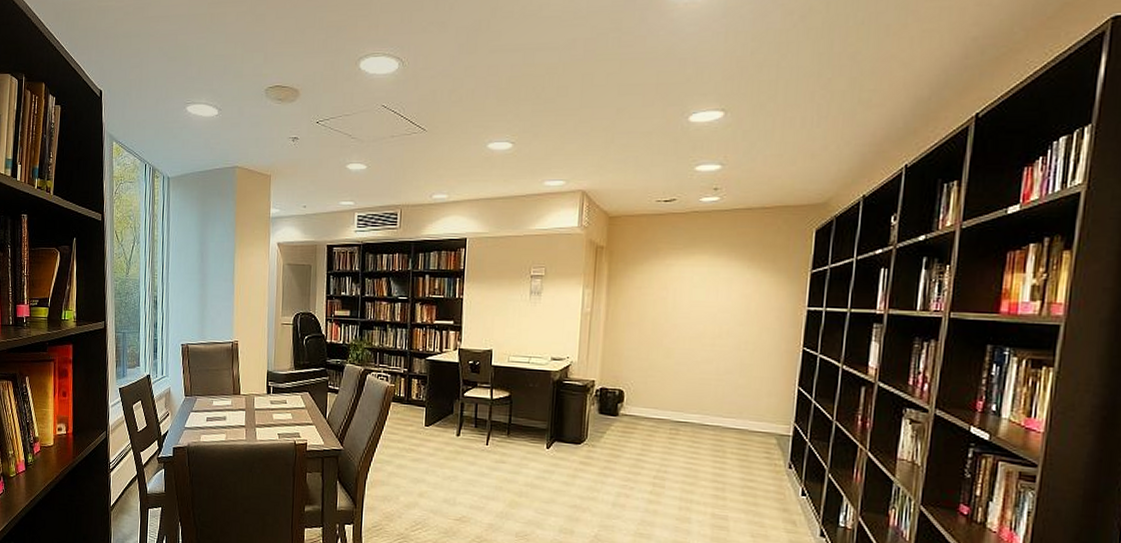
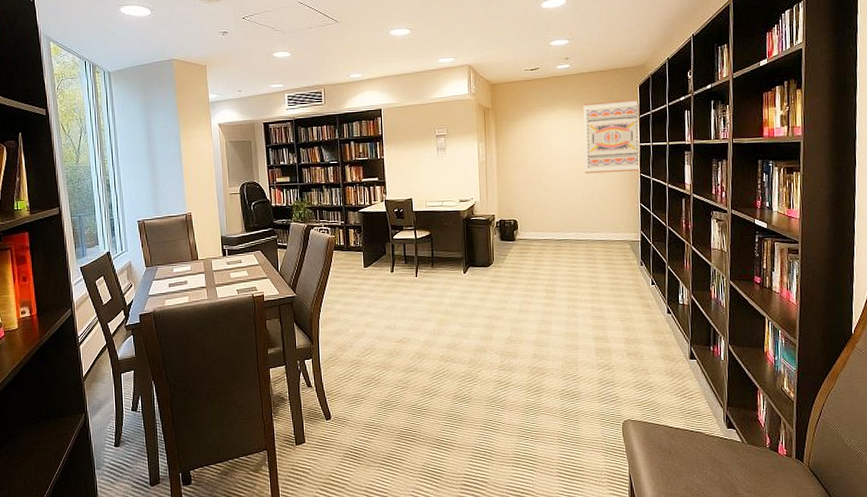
wall art: none [723,246,814,345] -> present [583,98,641,174]

